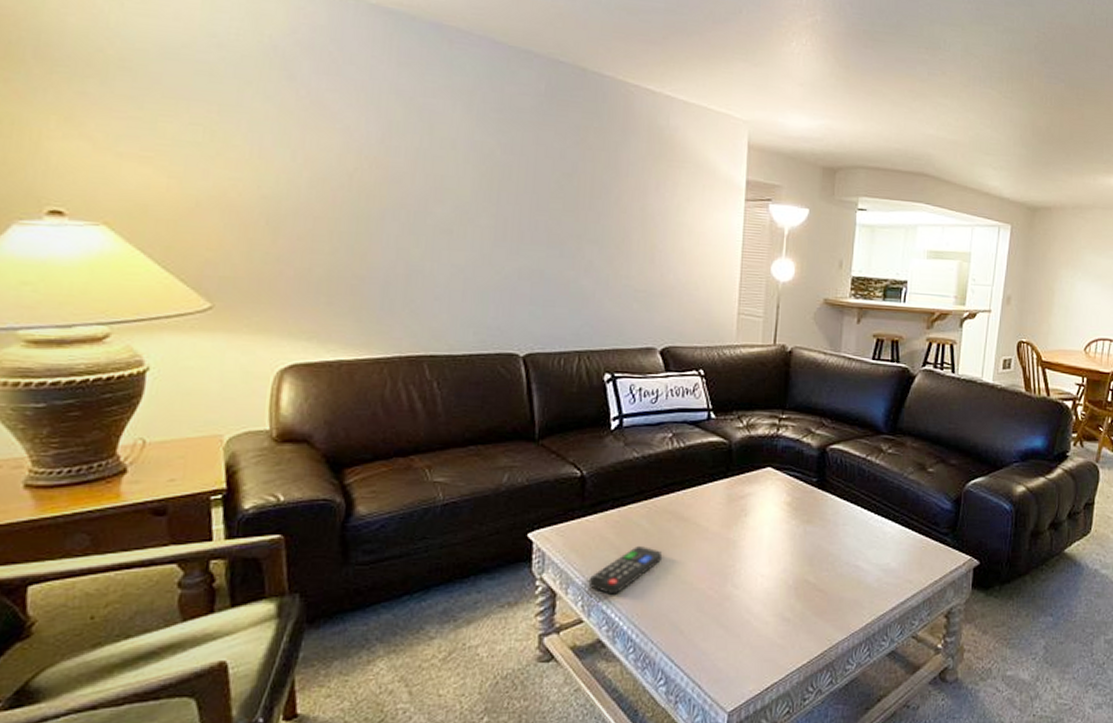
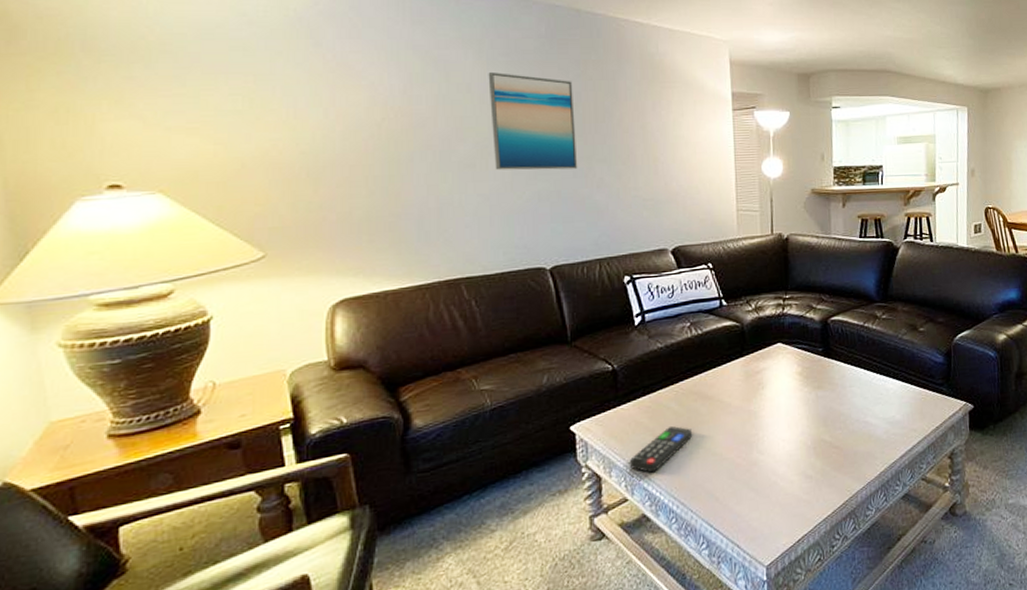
wall art: none [473,128,570,248] -> present [488,71,578,170]

